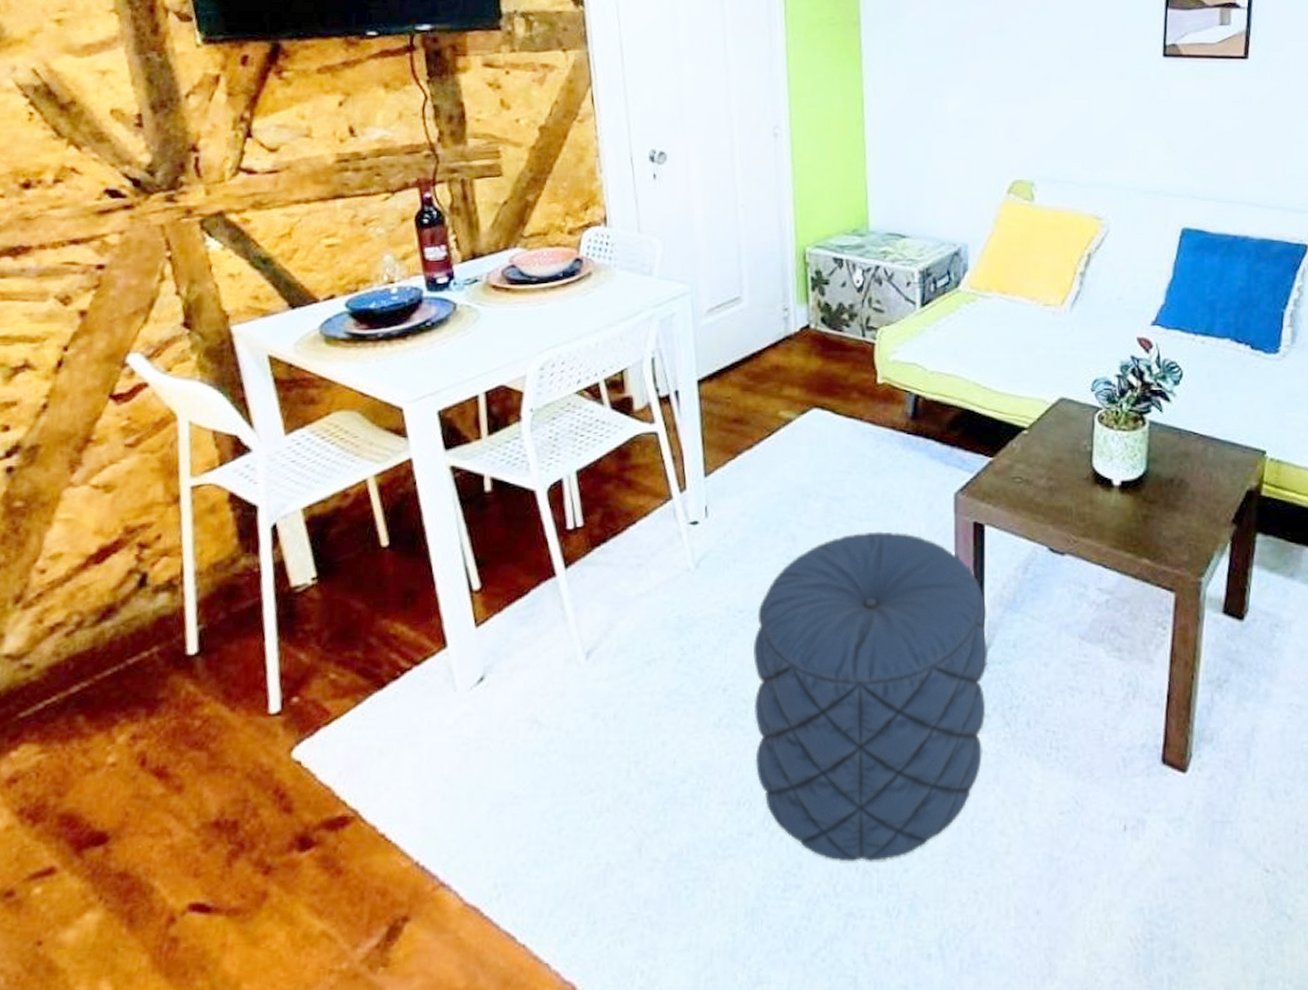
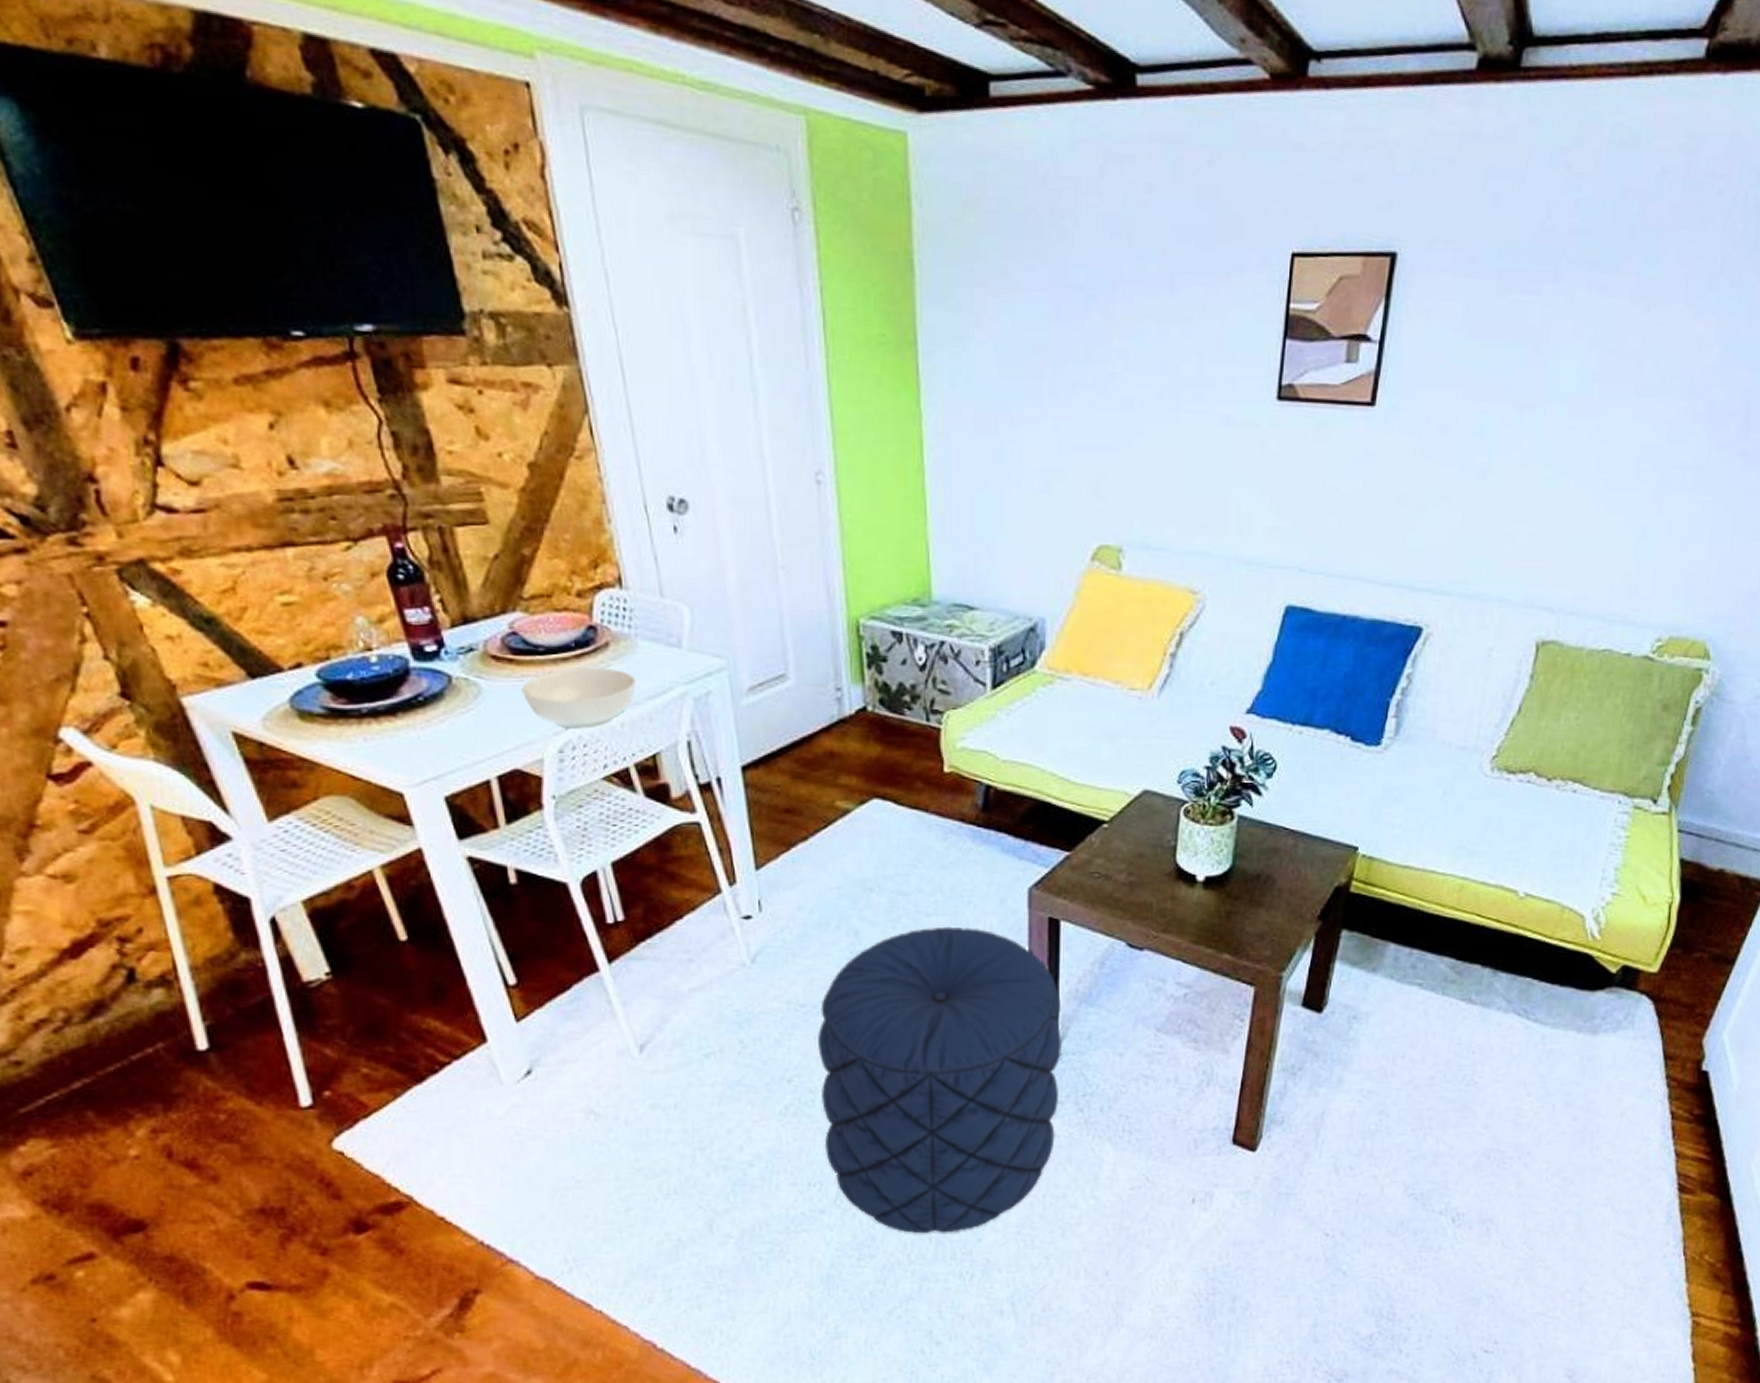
bowl: none [514,294,611,348] -> present [521,667,636,729]

